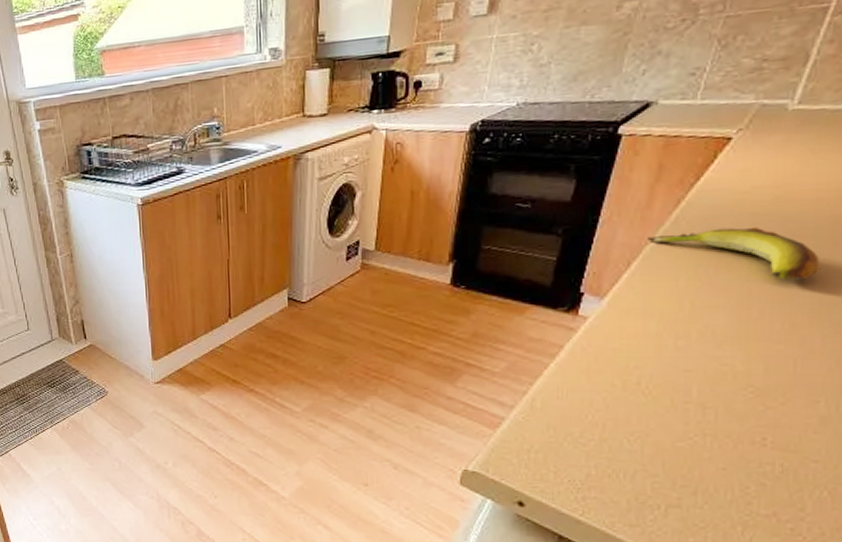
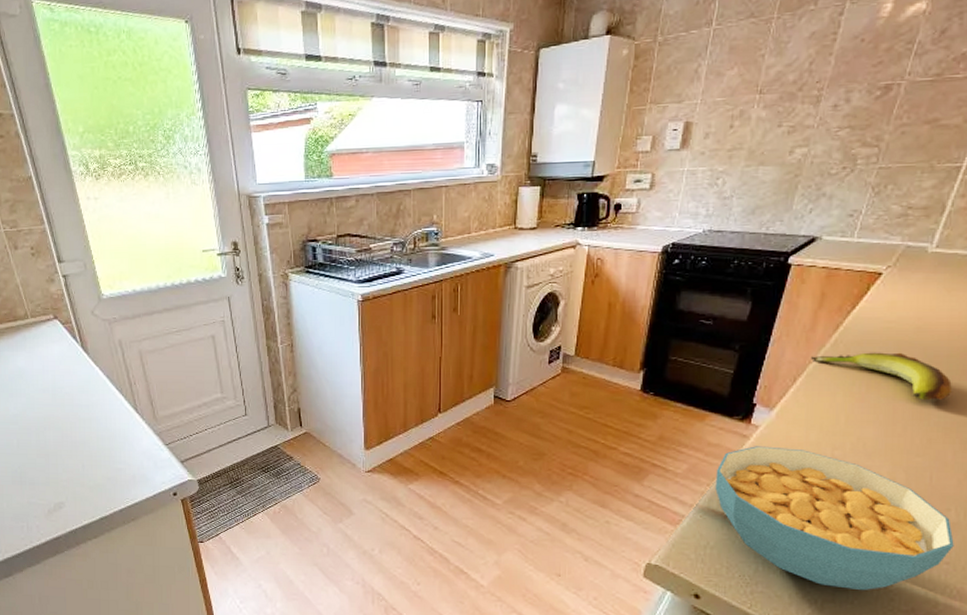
cereal bowl: none [539,339,824,495] -> present [715,446,954,591]

